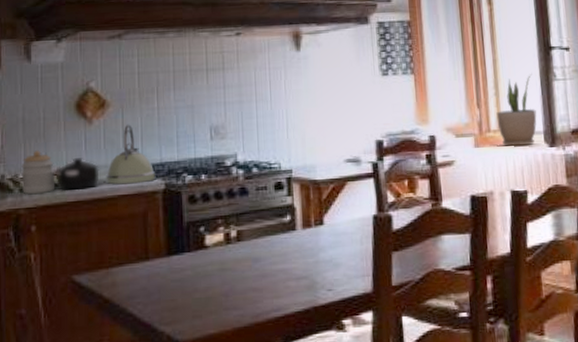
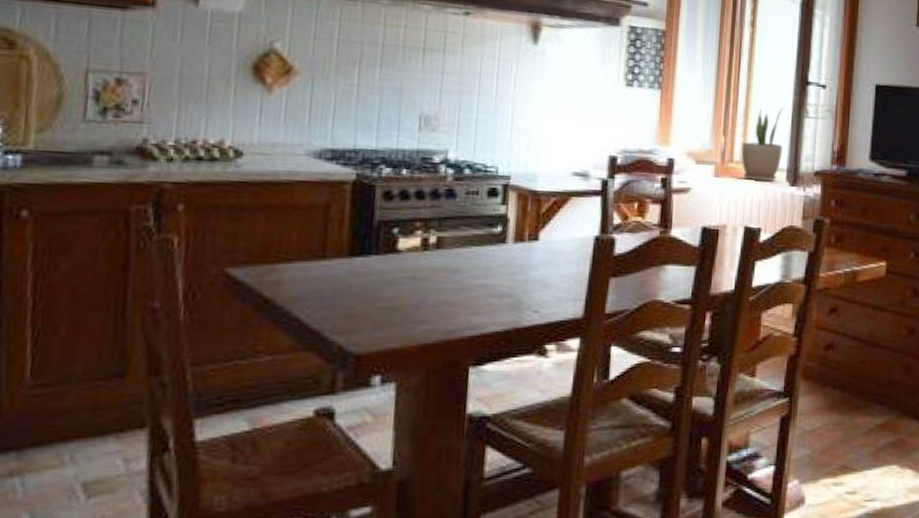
jar: present [21,150,55,195] -> none [170,114,217,167]
saucepan: present [58,158,100,192] -> none [219,130,276,170]
kettle: present [105,124,156,185] -> none [280,98,347,170]

